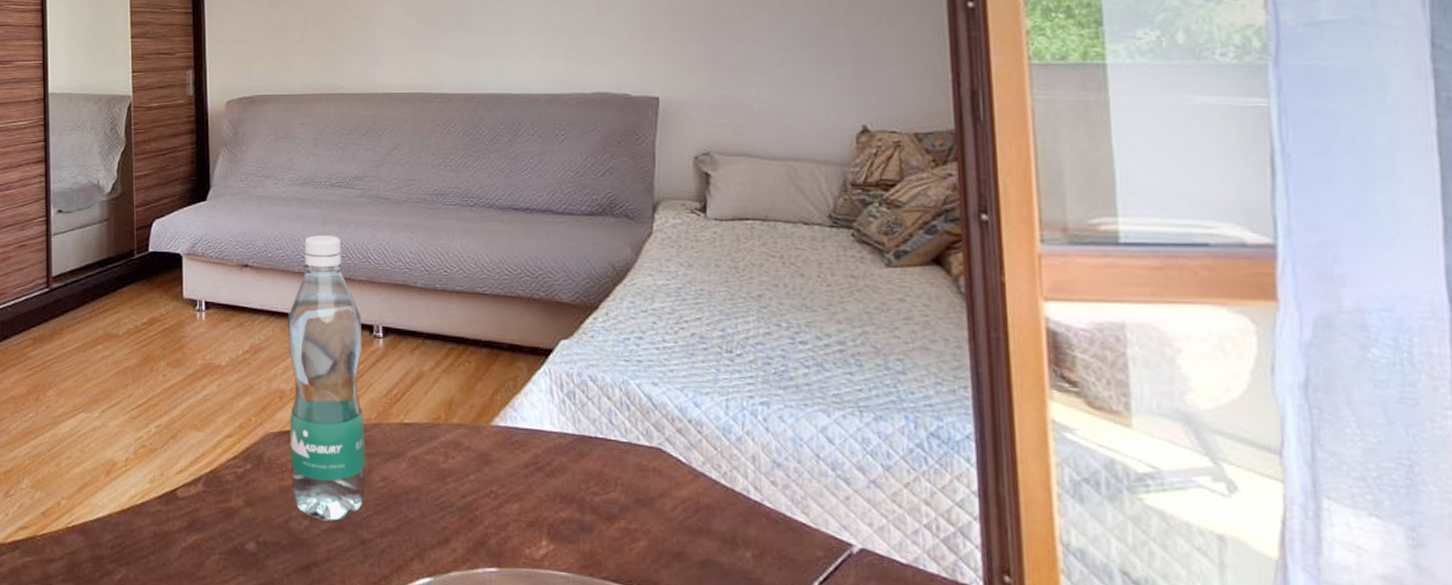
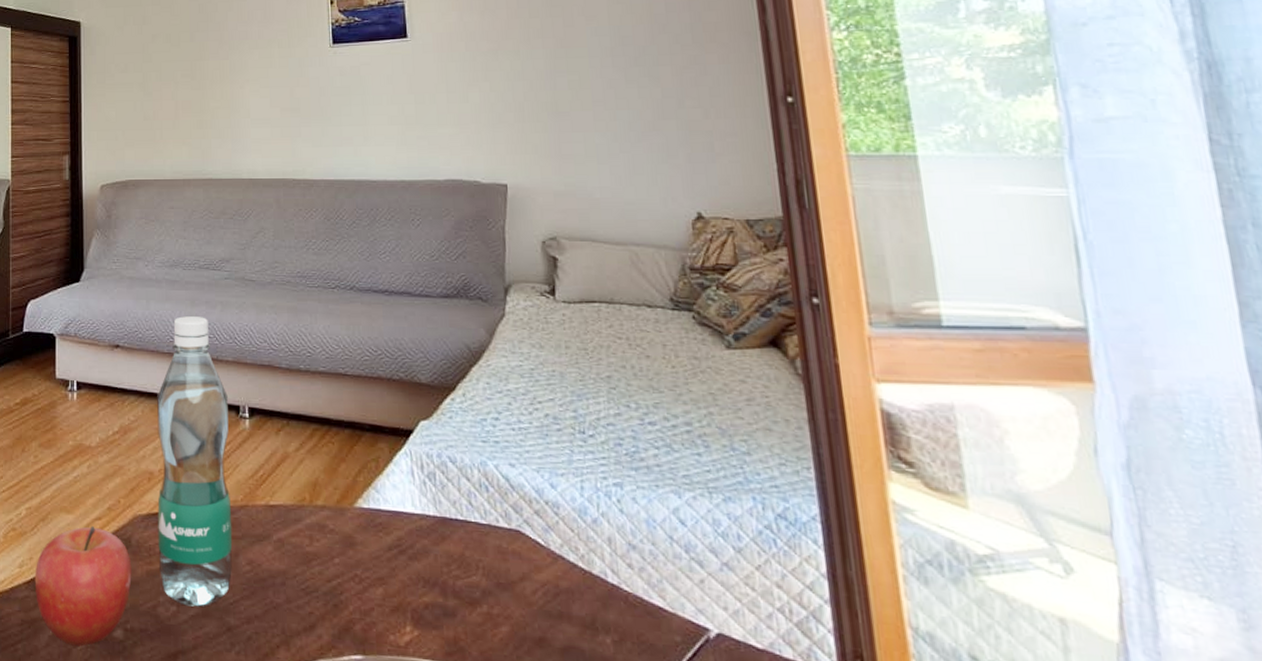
fruit: none [166,443,264,559] -> present [34,525,132,647]

